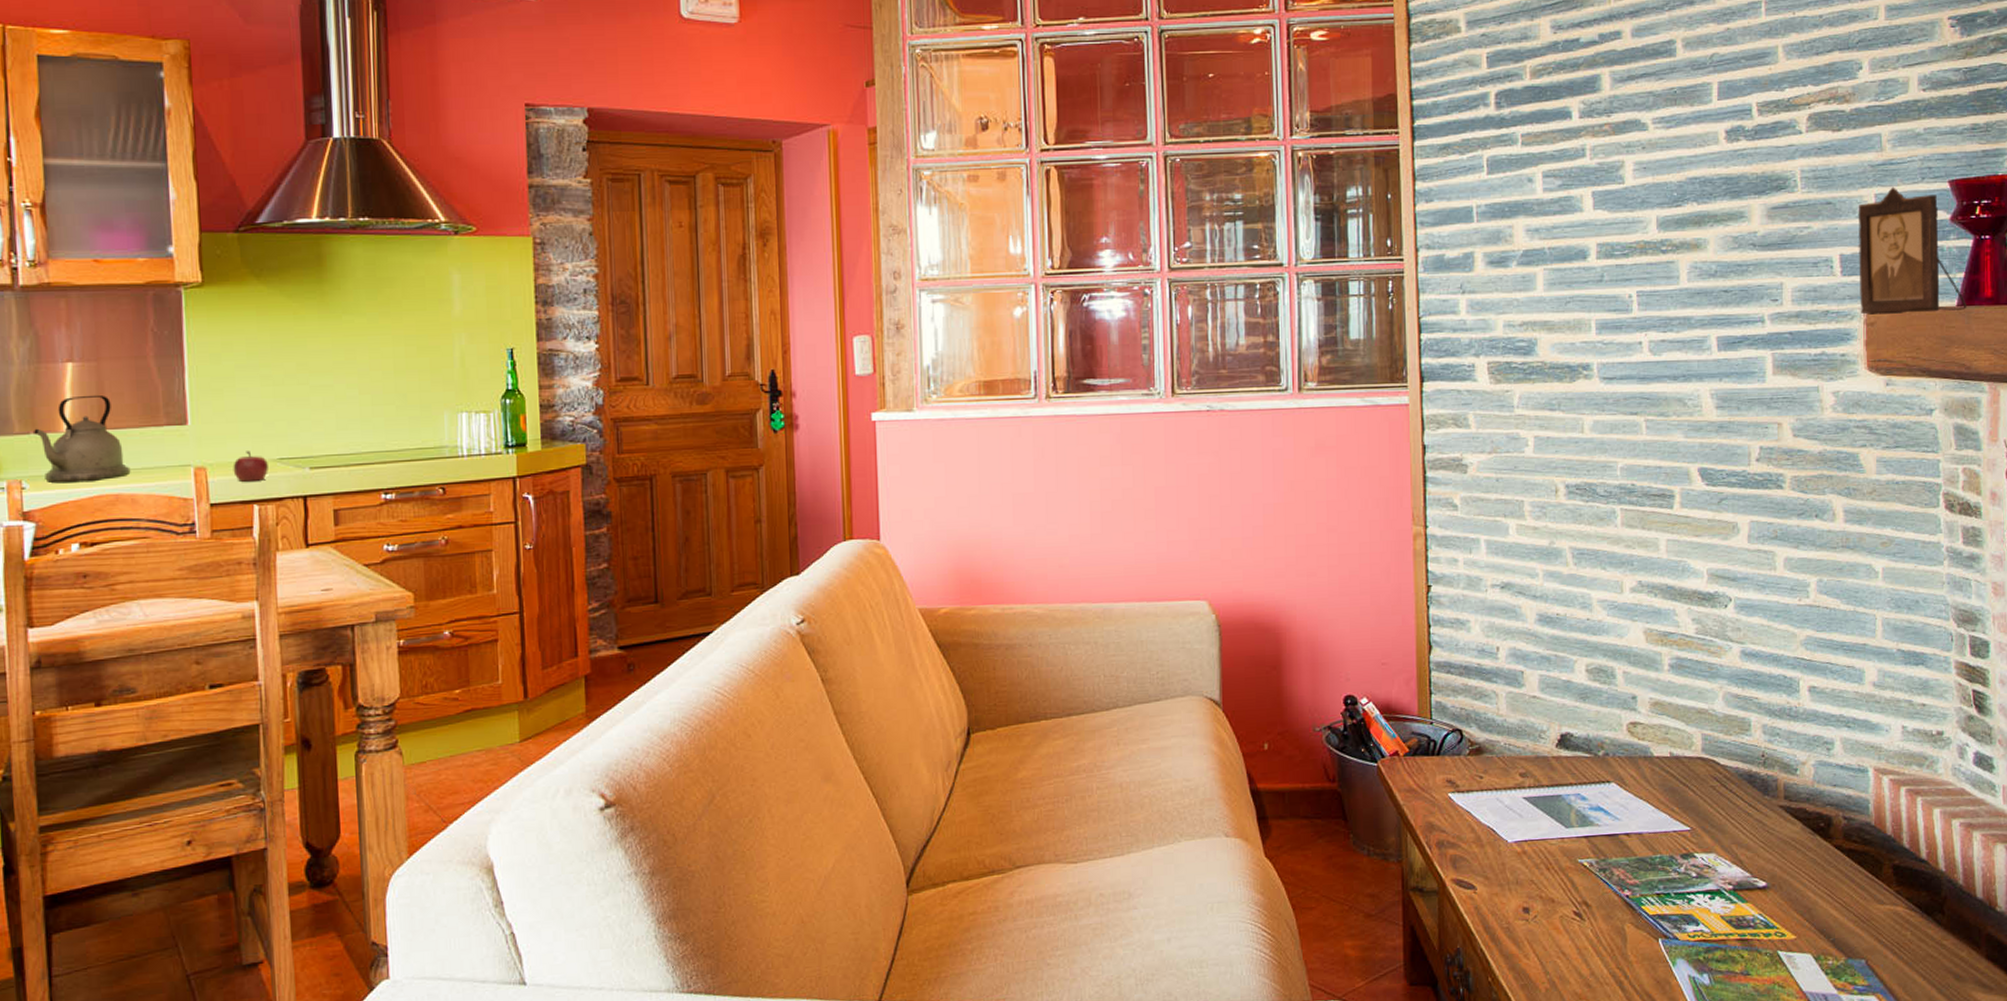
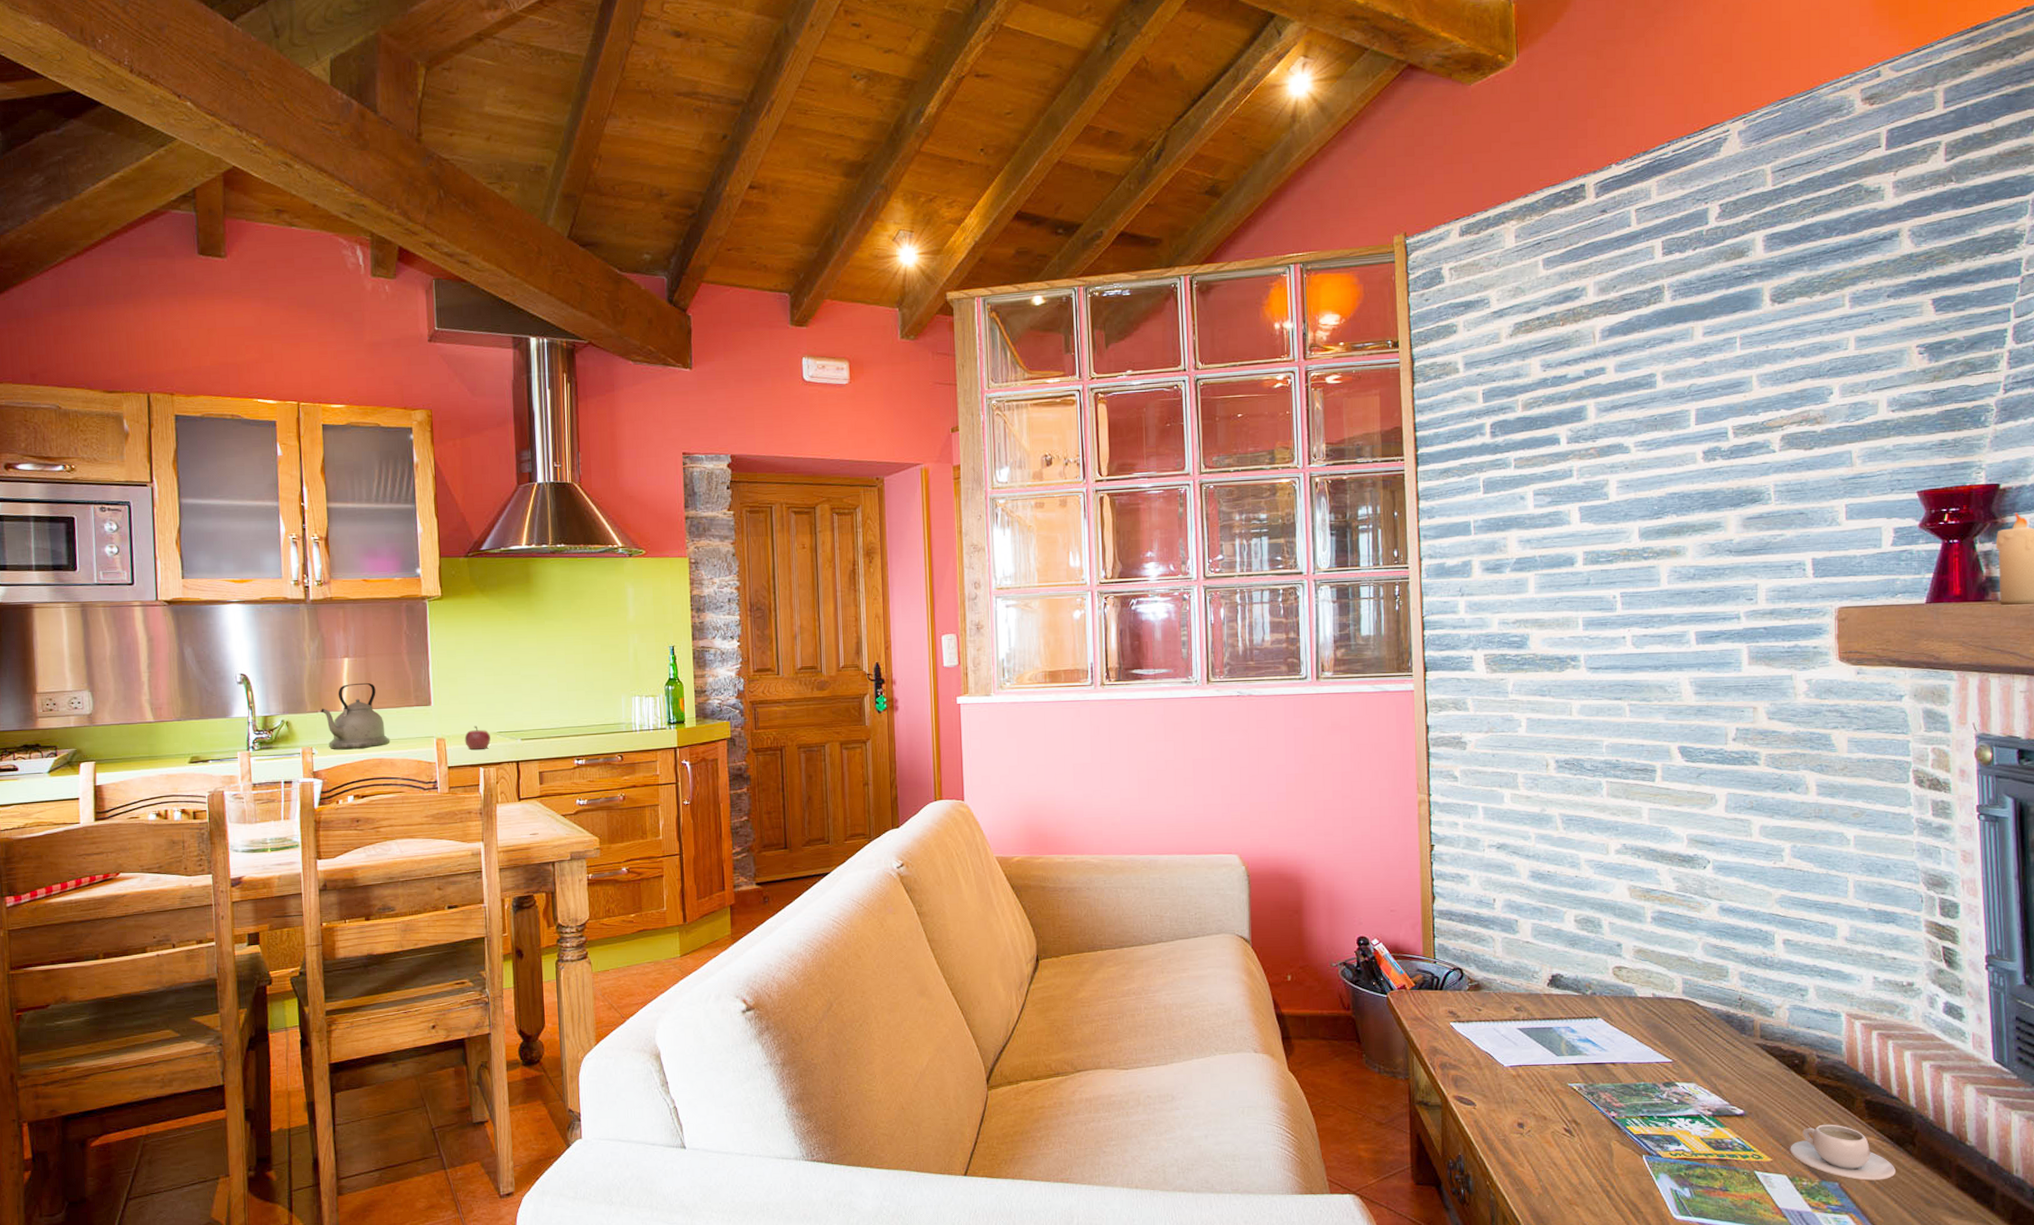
teacup: none [1815,893,1925,956] -> present [1790,1124,1897,1181]
photo frame: present [1858,187,1966,314] -> none [1829,498,1935,611]

